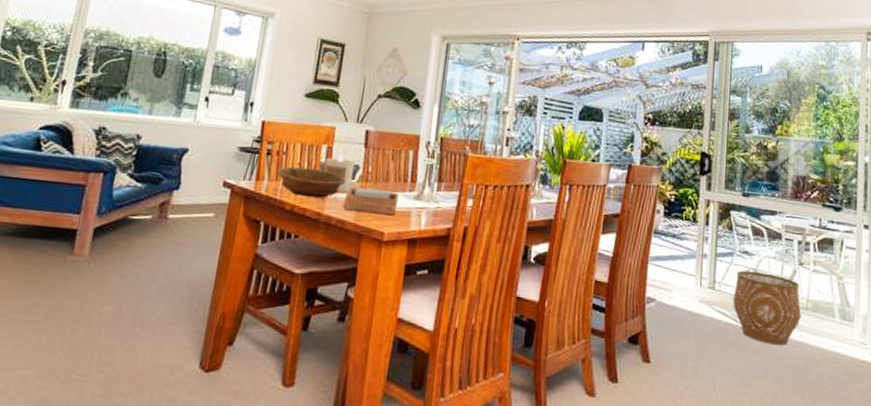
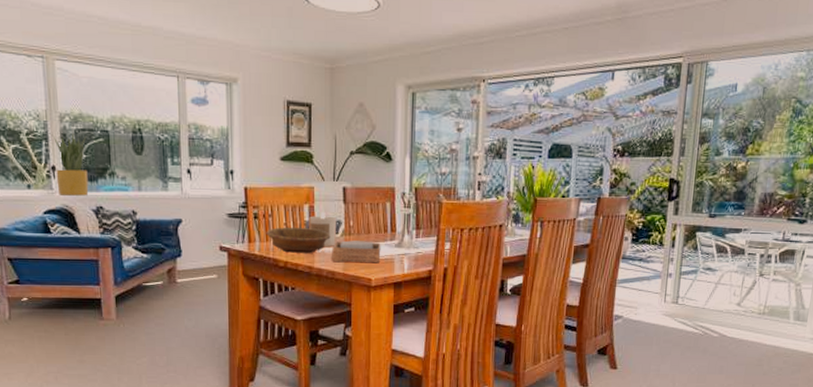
planter: none [62,49,108,115] -> present [52,134,89,196]
basket: present [733,268,801,346] -> none [694,283,759,346]

